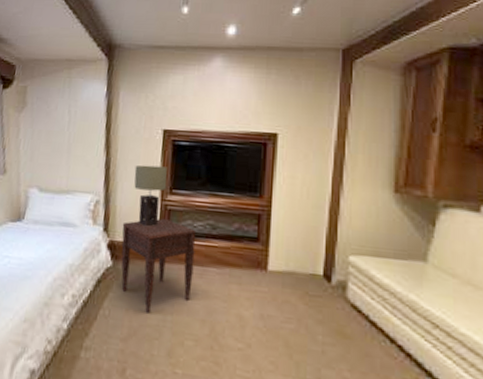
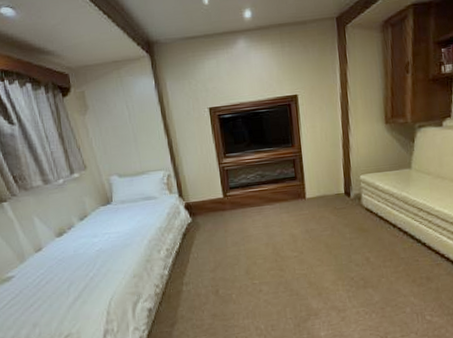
nightstand: present [121,218,196,313] -> none [192,177,255,249]
table lamp: present [134,165,168,227] -> none [192,137,221,187]

